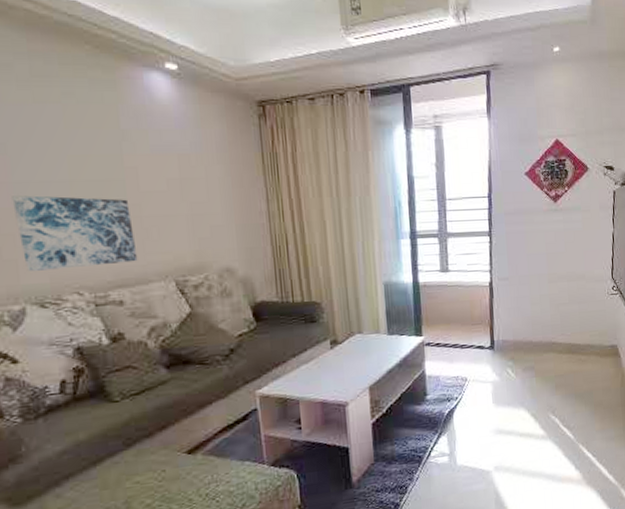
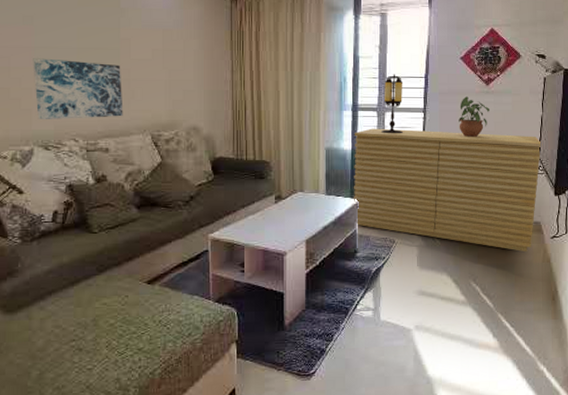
sideboard: none [414,254,615,378] -> present [353,128,543,251]
table lamp: none [444,195,468,262] -> present [381,74,403,134]
potted plant: none [527,216,560,260] -> present [459,96,490,137]

